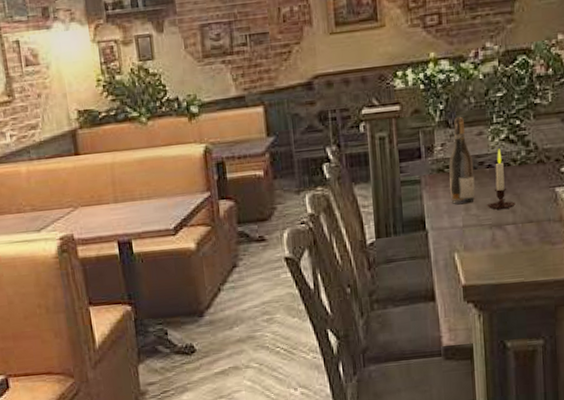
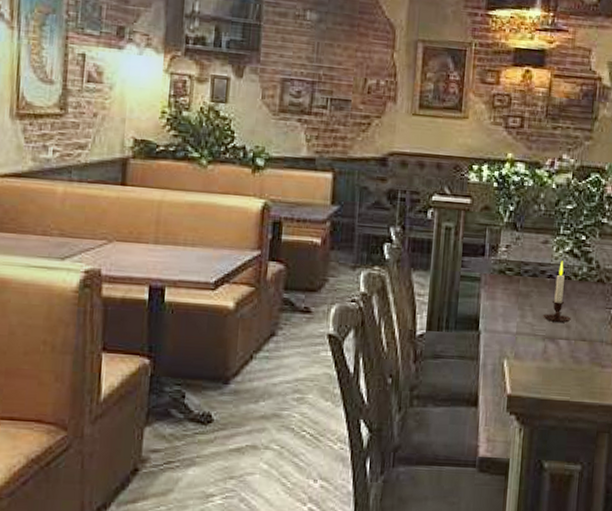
wine bottle: present [449,117,475,205] -> none [508,222,536,311]

